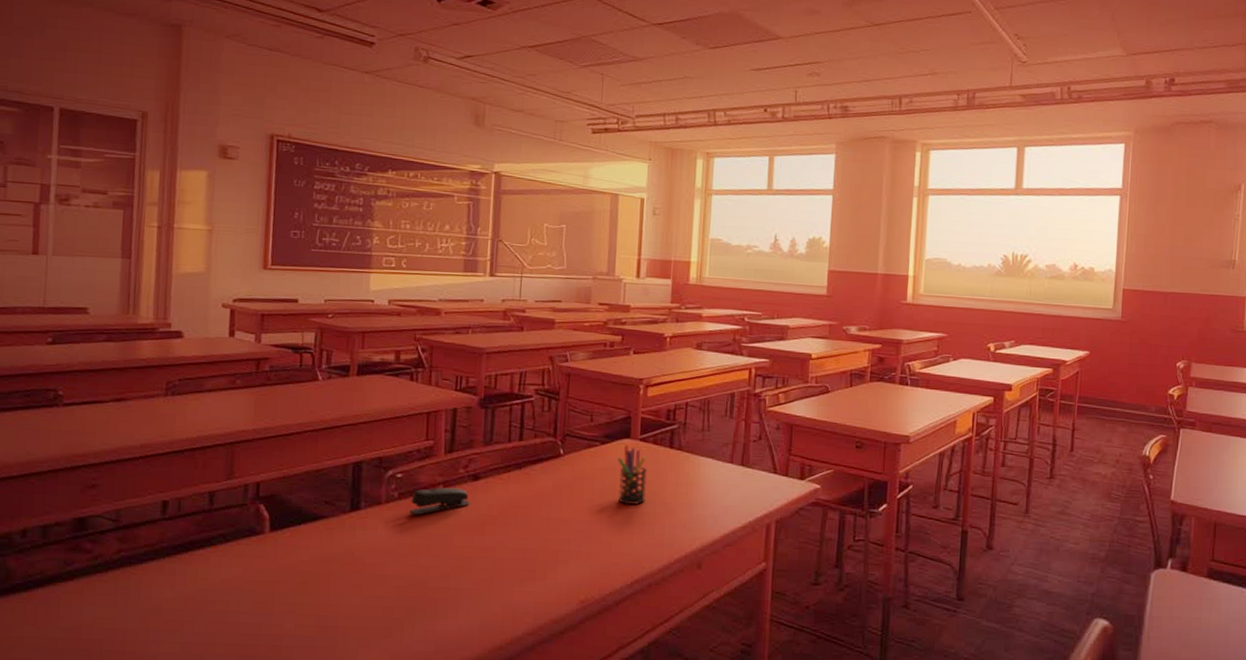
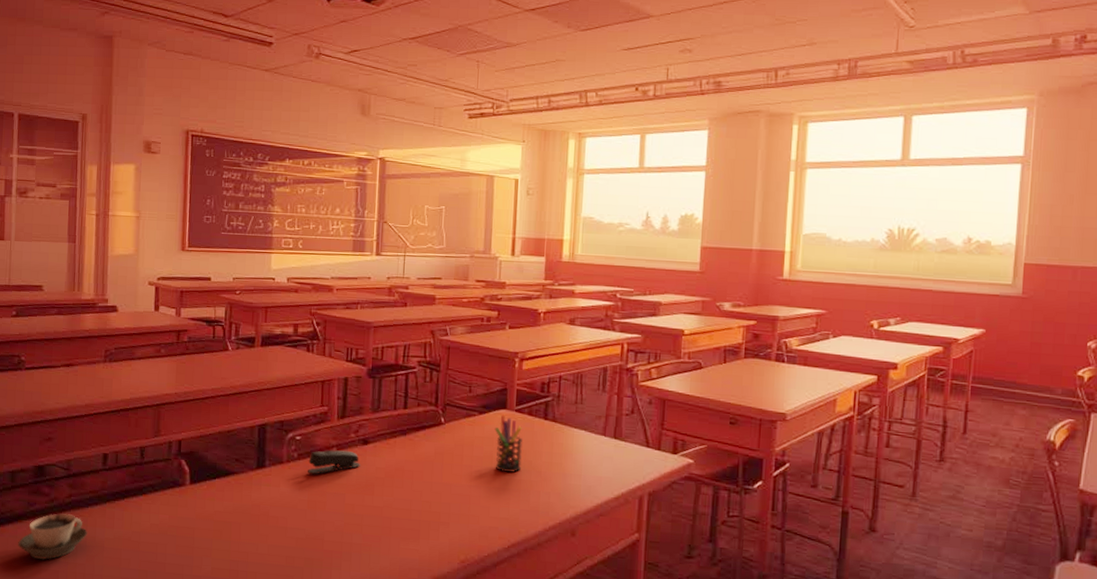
cup: none [50,572,141,629] -> present [18,513,87,561]

